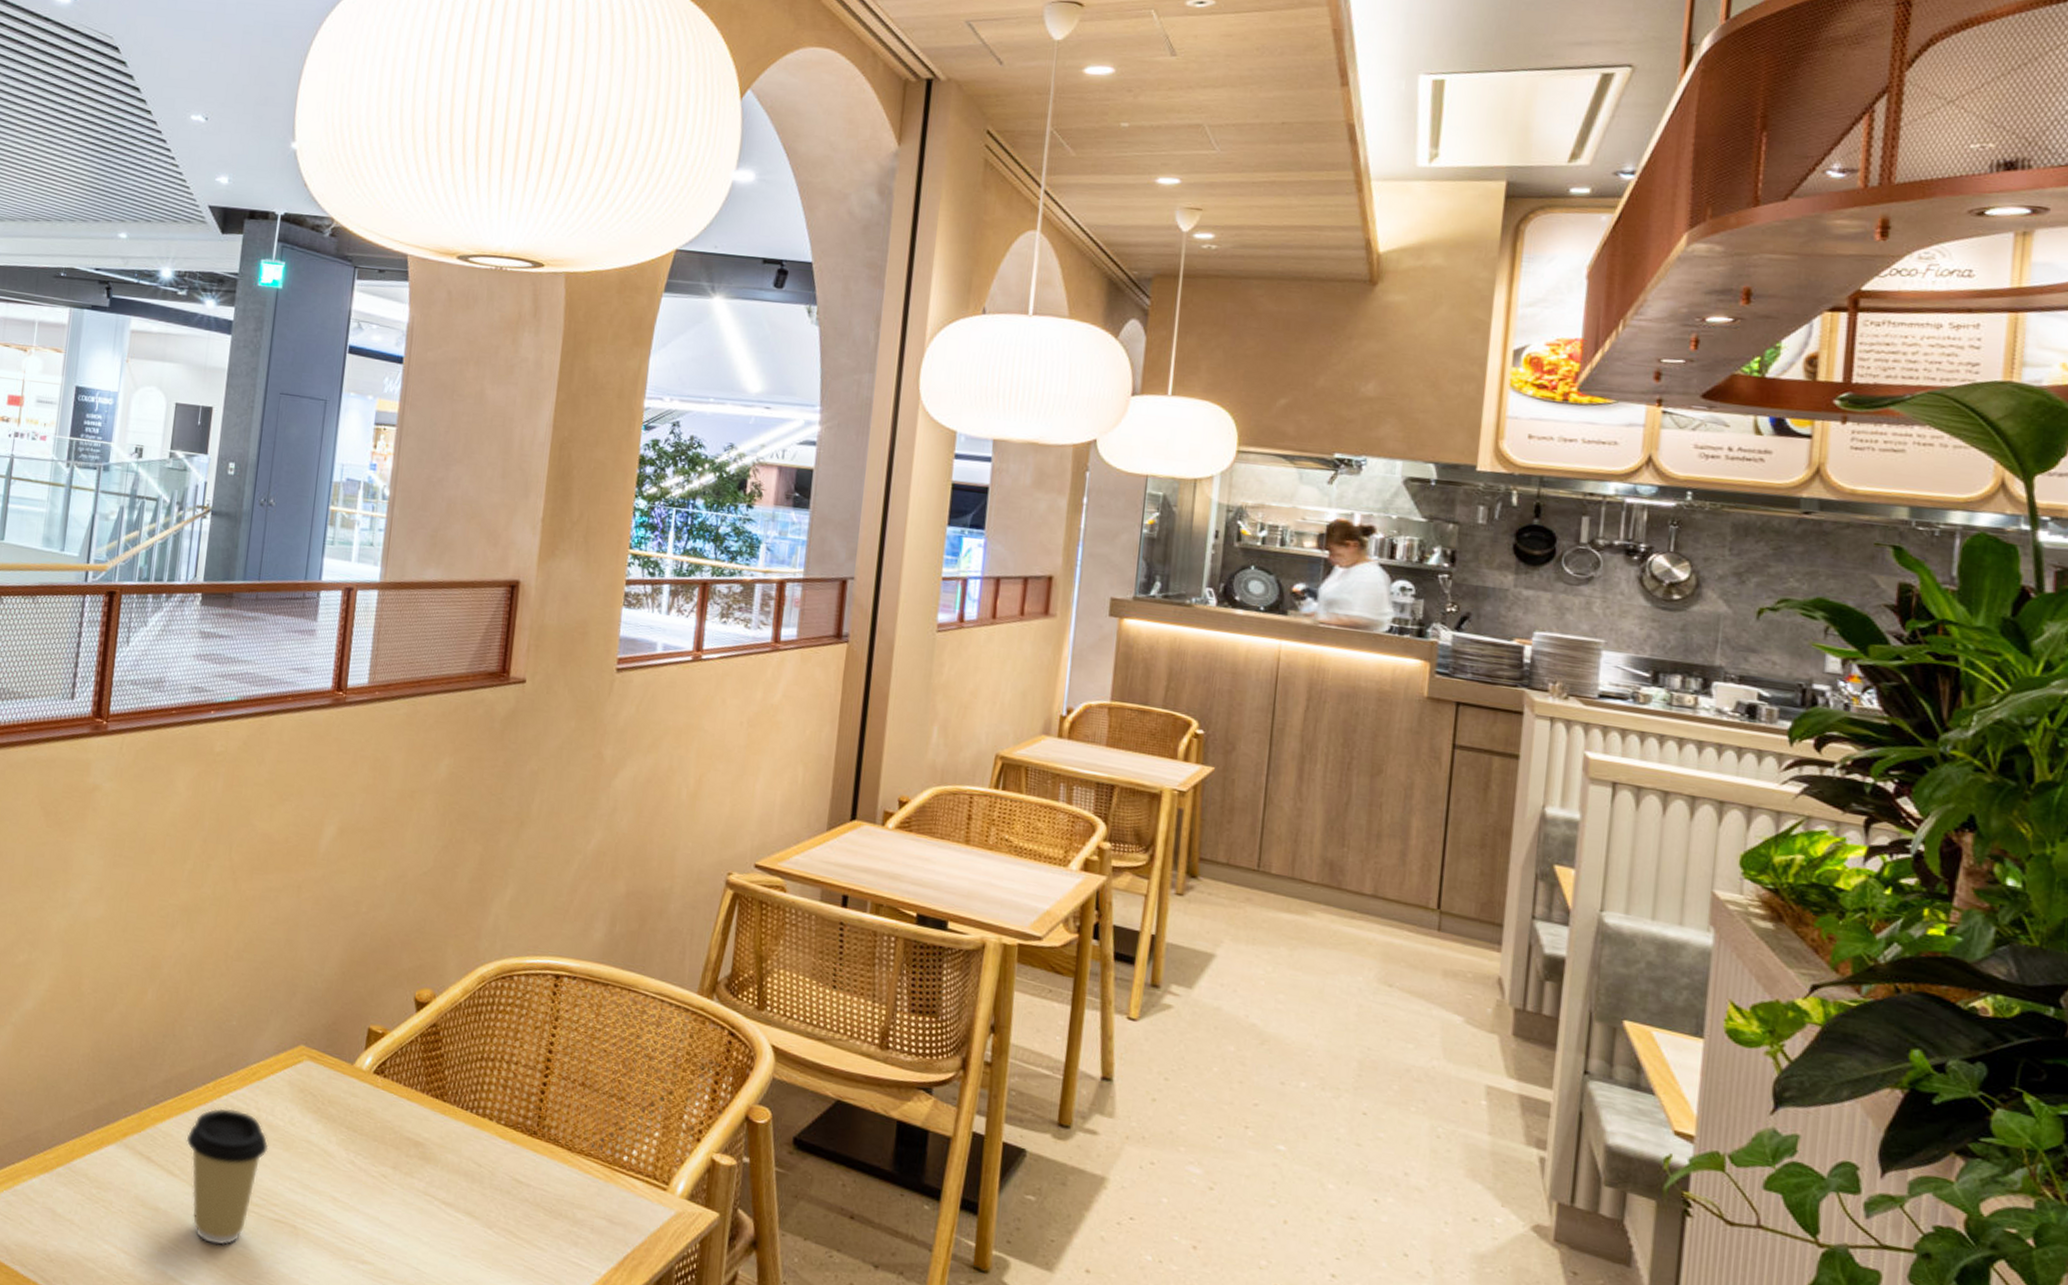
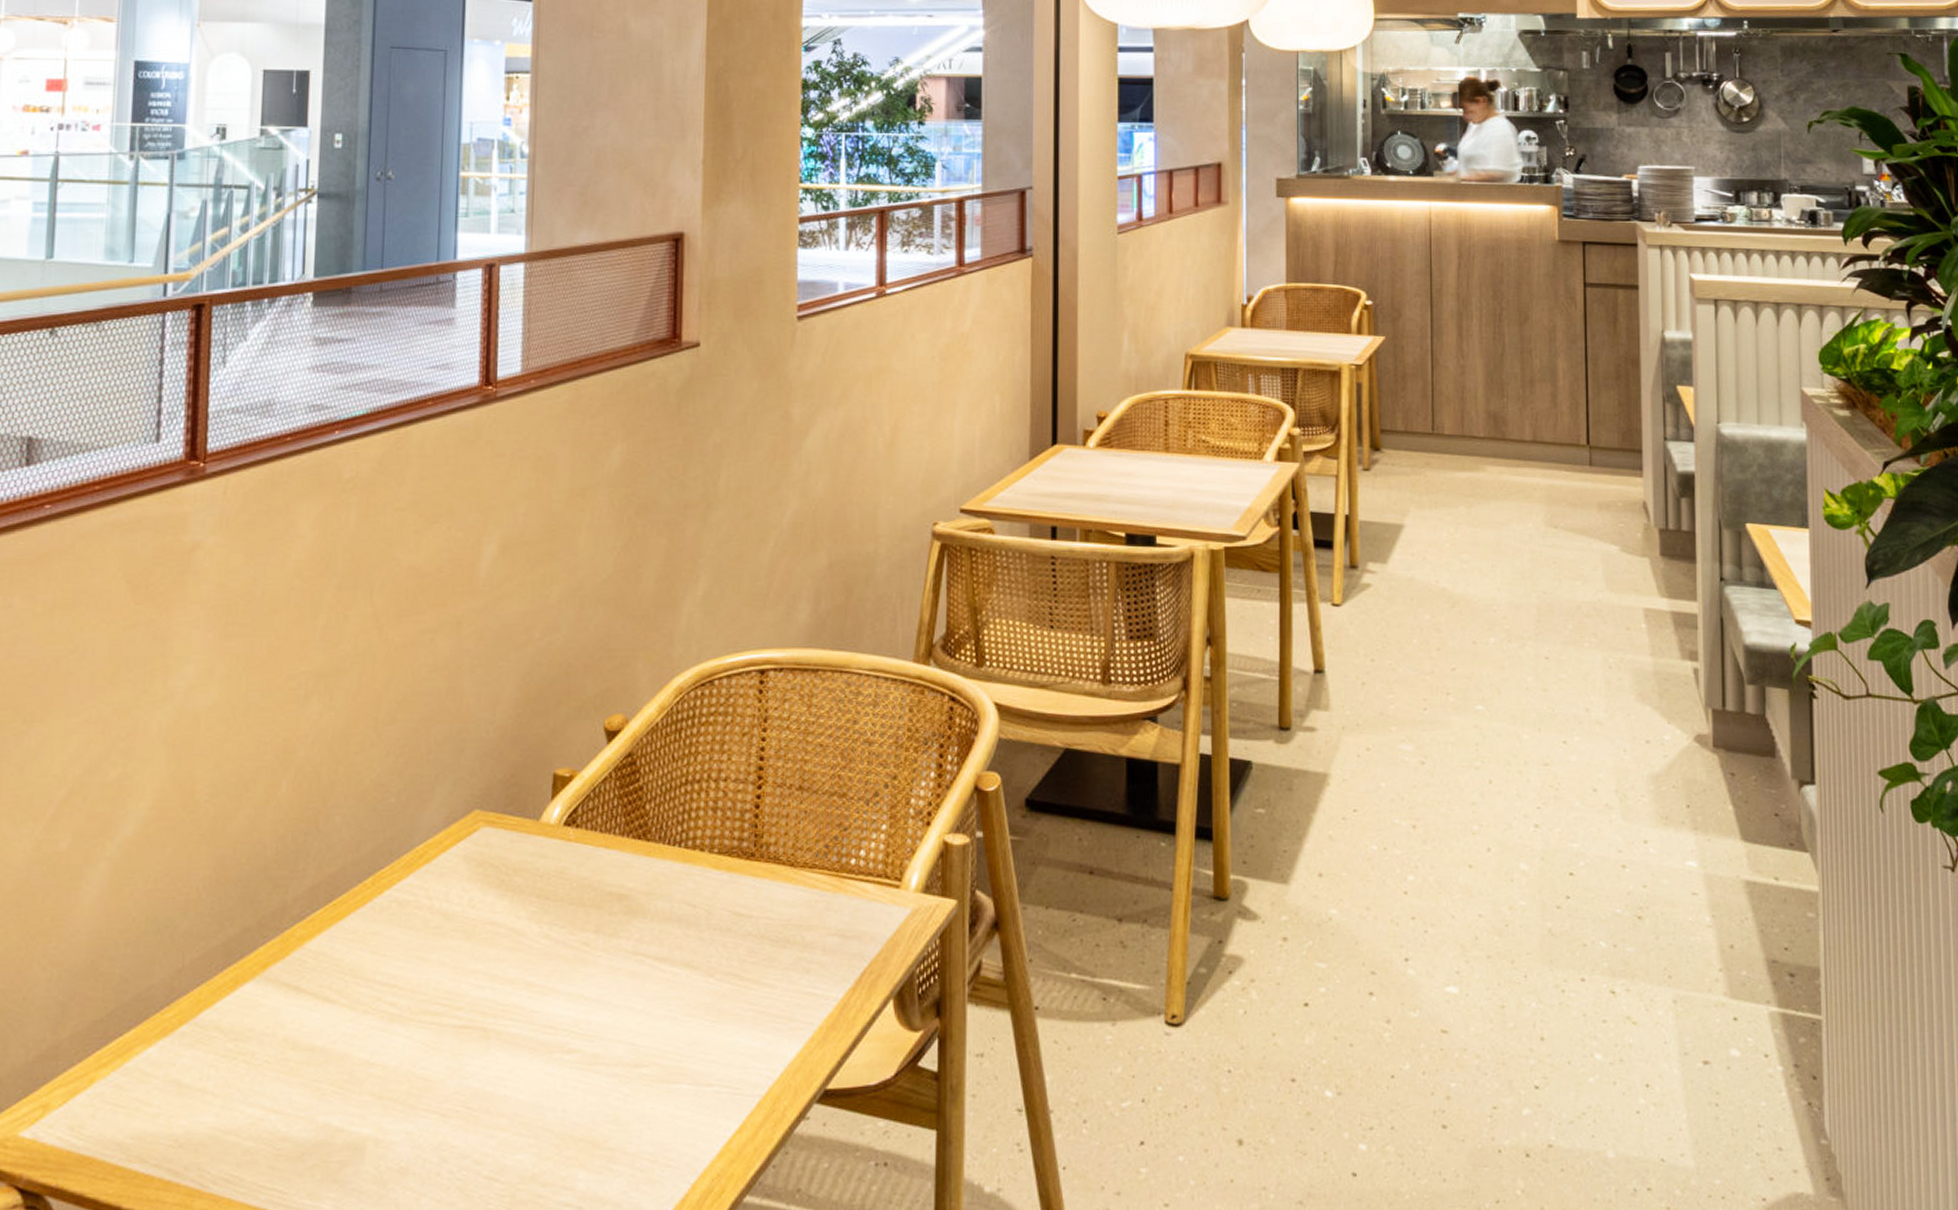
coffee cup: present [186,1108,269,1246] -> none [343,904,446,1074]

